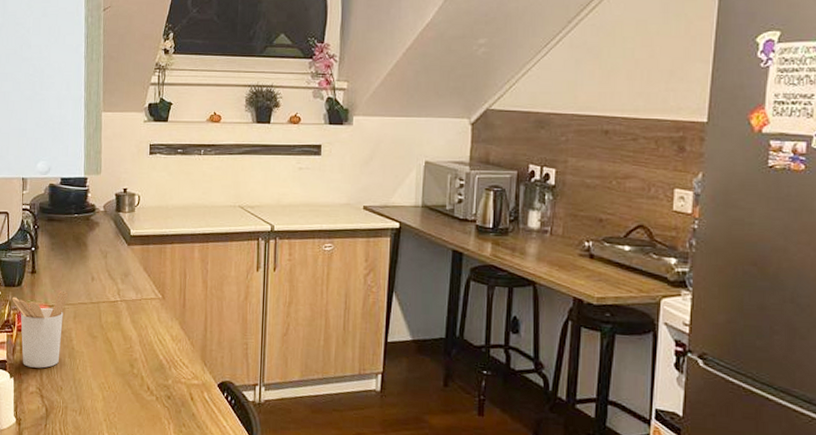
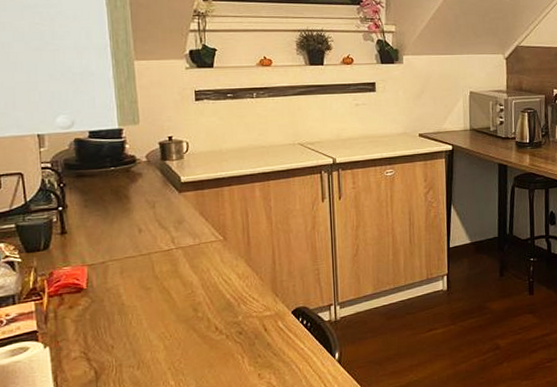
utensil holder: present [12,290,69,368] -> none [38,247,112,333]

